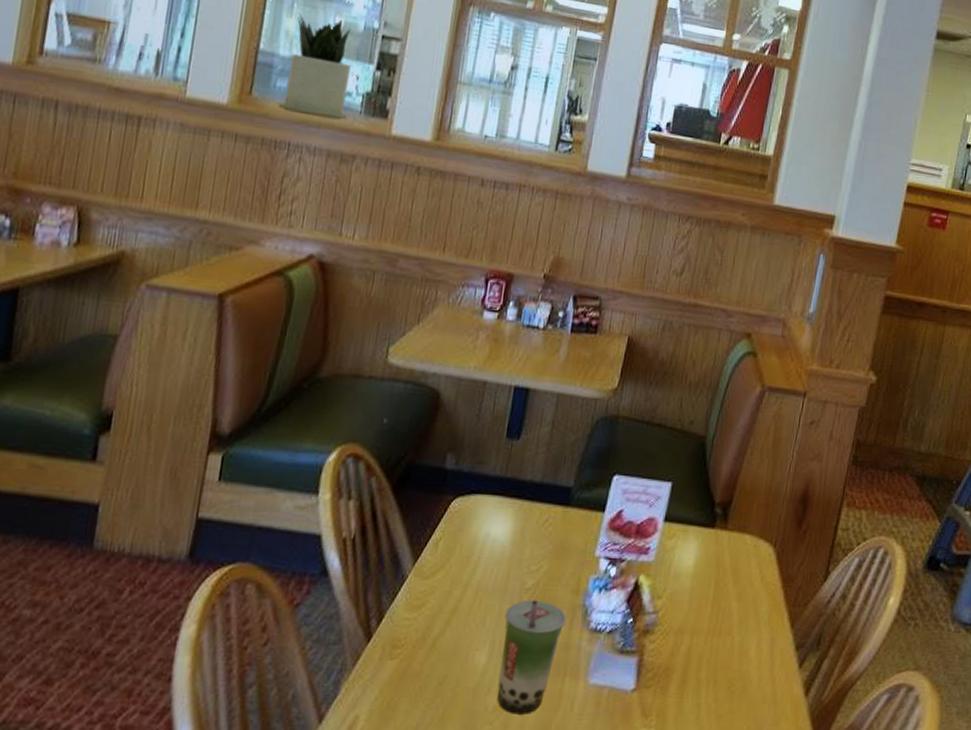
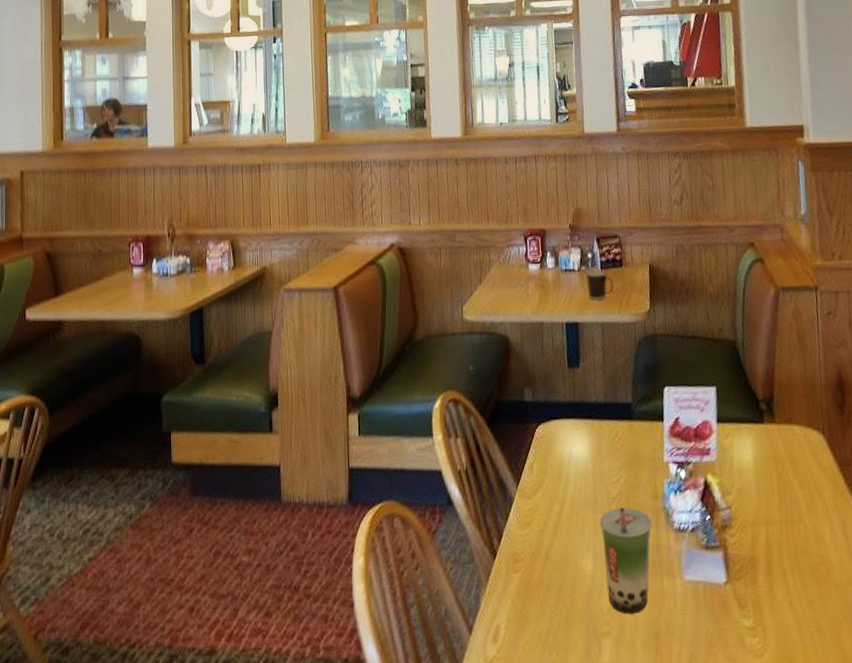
planter: present [277,14,351,120] -> none [348,61,399,138]
mug: none [548,332,582,367] -> present [586,270,614,300]

